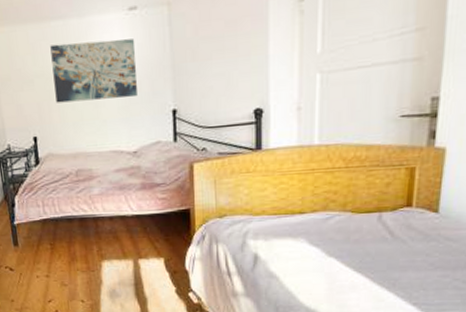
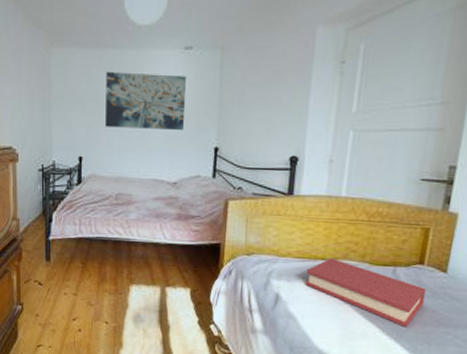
hardback book: none [284,210,418,275] -> present [305,258,427,328]

